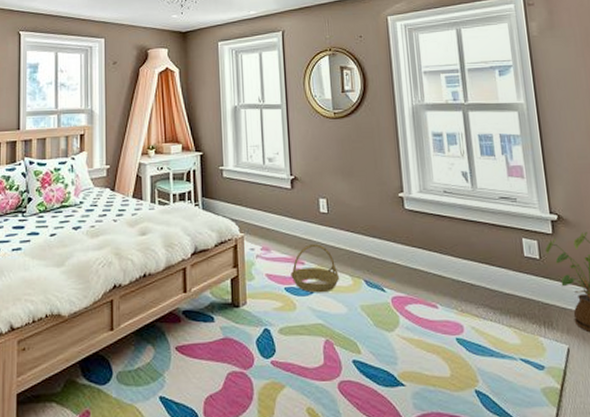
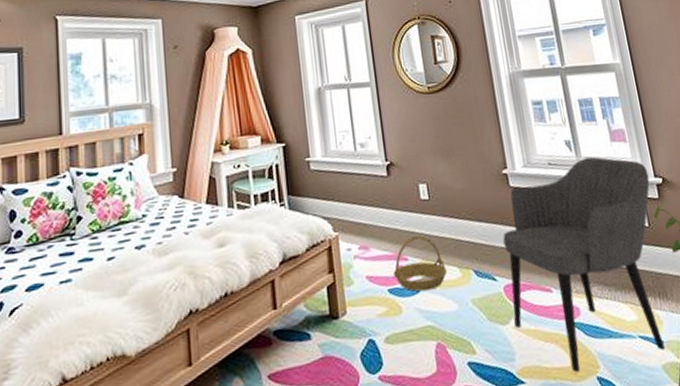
armchair: none [394,189,546,383] -> present [503,157,665,373]

